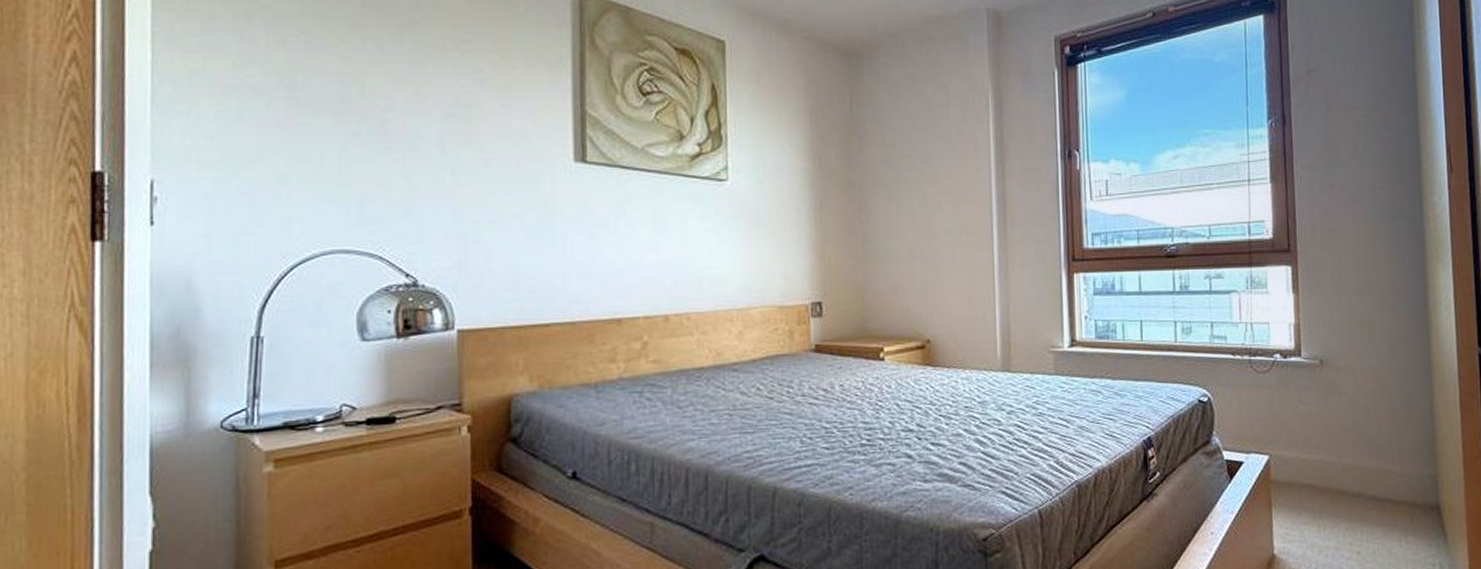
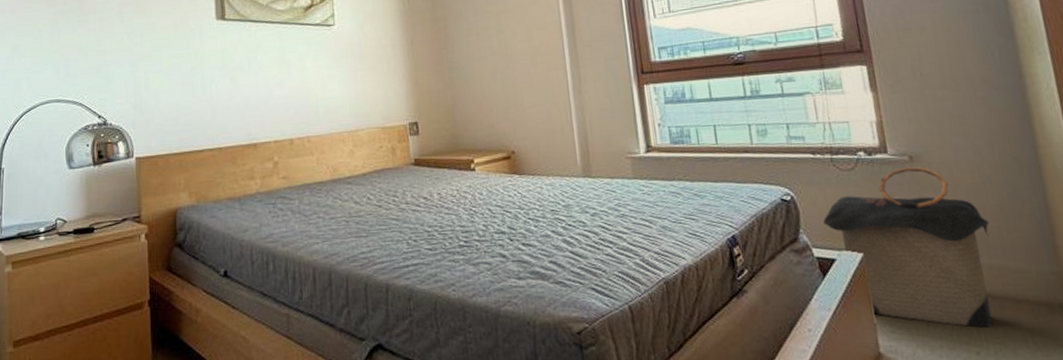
laundry hamper: none [1235,370,1383,529] -> present [823,166,993,328]

